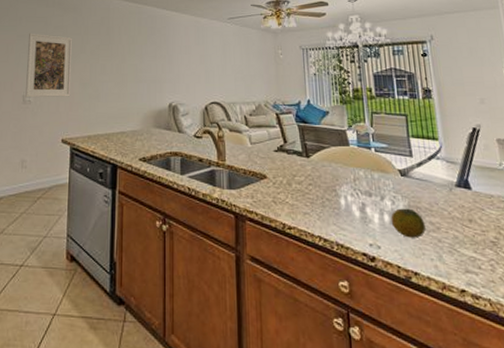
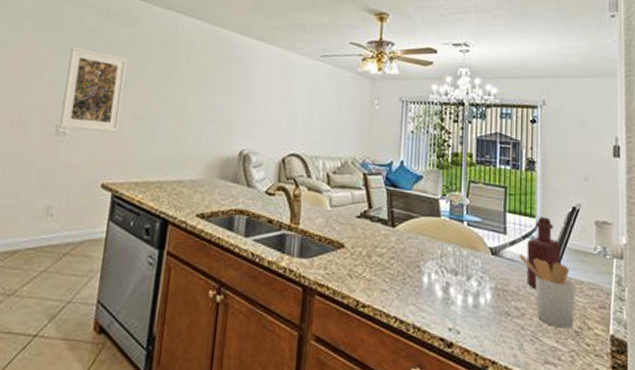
fruit: present [390,208,426,238] -> none [474,290,510,324]
utensil holder: none [427,173,489,240] -> present [519,253,576,329]
bottle: none [433,139,469,205] -> present [527,216,561,289]

